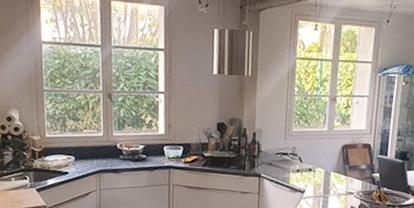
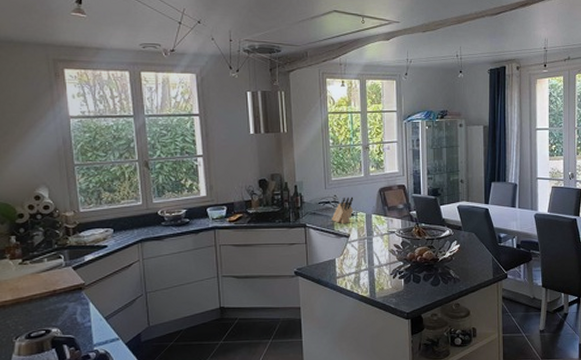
knife block: none [287,150,314,179] -> present [331,197,354,224]

